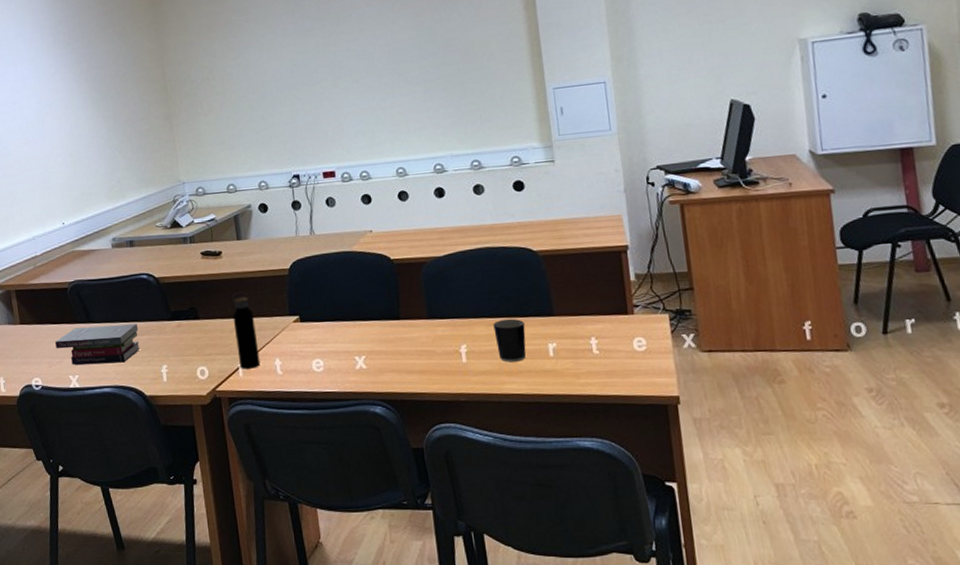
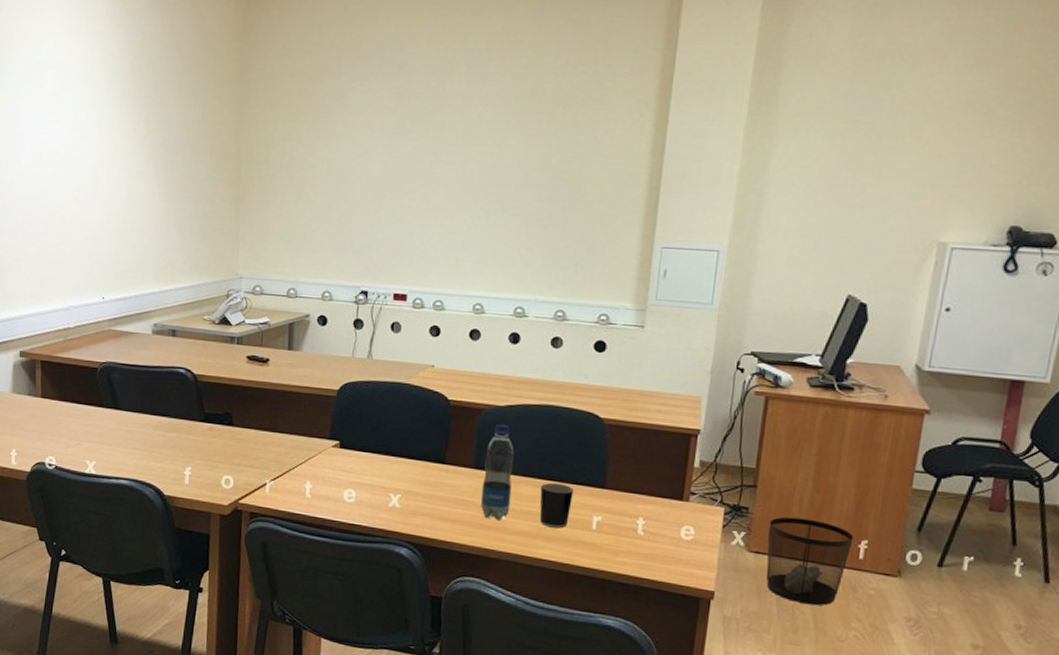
books: present [55,323,140,365] -> none [76,411,167,457]
water bottle: present [232,292,260,369] -> none [267,405,292,487]
bottle: none [434,272,470,365] -> present [480,423,515,521]
waste bin: none [713,310,797,393] -> present [766,517,854,605]

